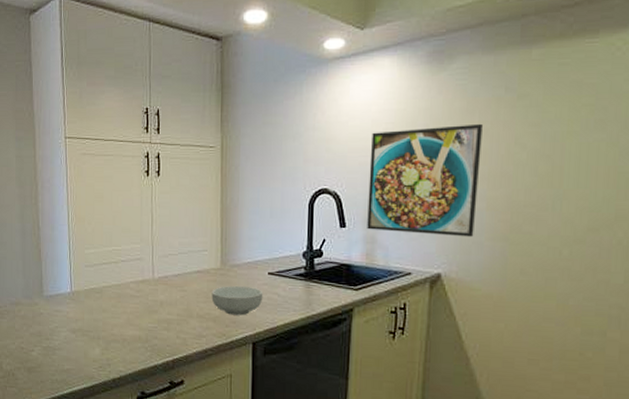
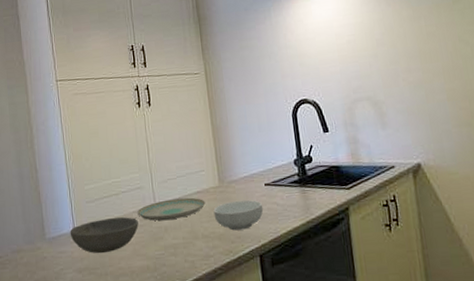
bowl: none [67,285,135,318] -> present [70,217,139,254]
plate: none [135,274,204,295] -> present [137,197,206,221]
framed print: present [367,123,483,237] -> none [338,27,442,131]

